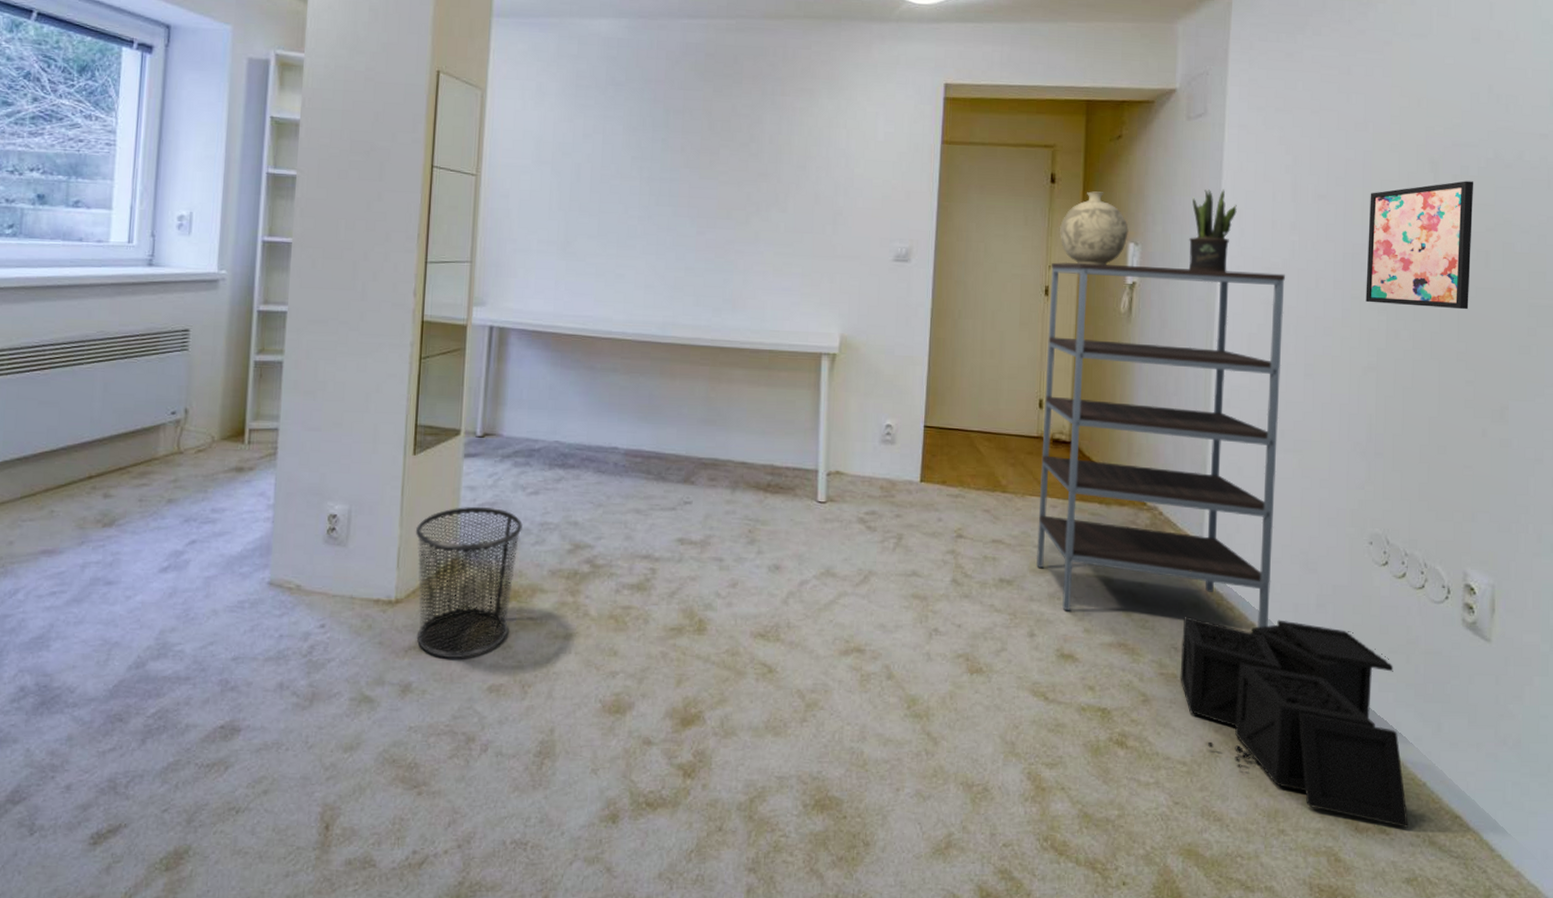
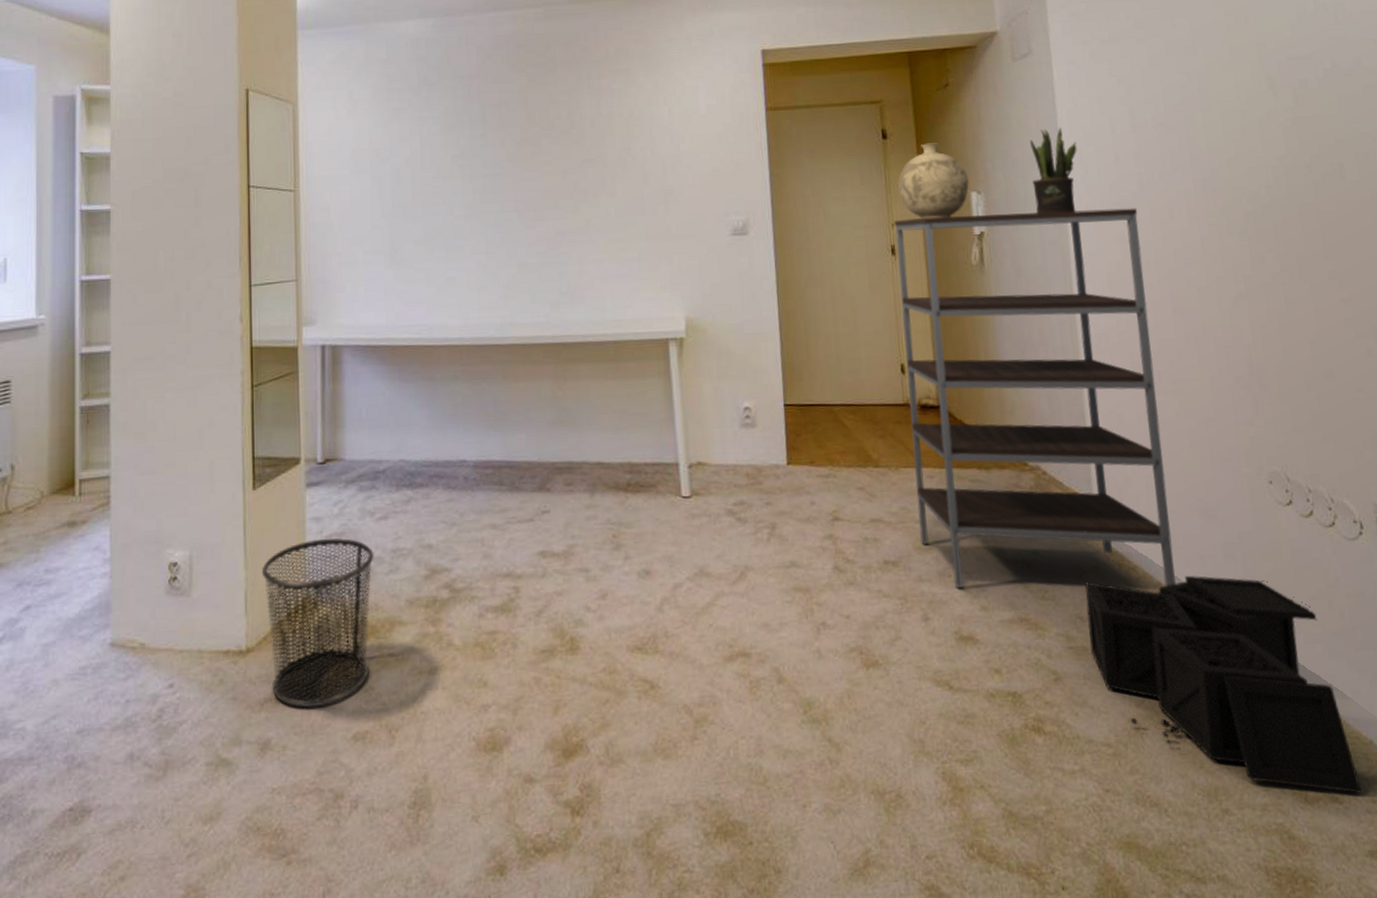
wall art: present [1365,181,1474,310] -> none [1211,93,1332,229]

